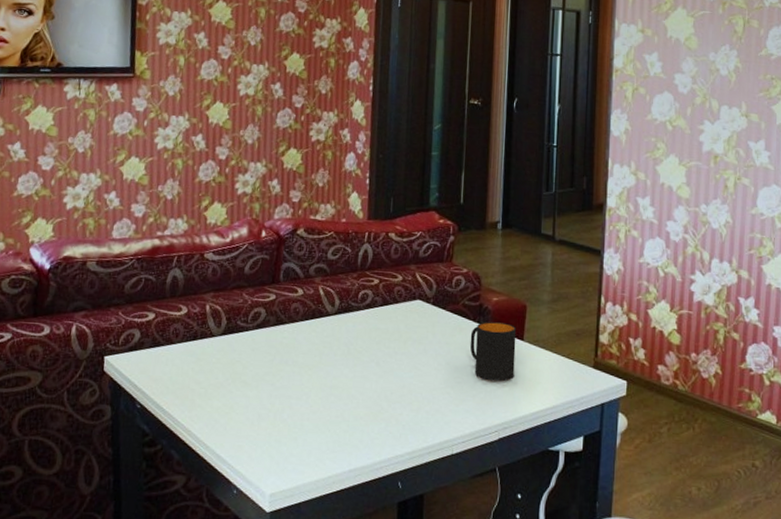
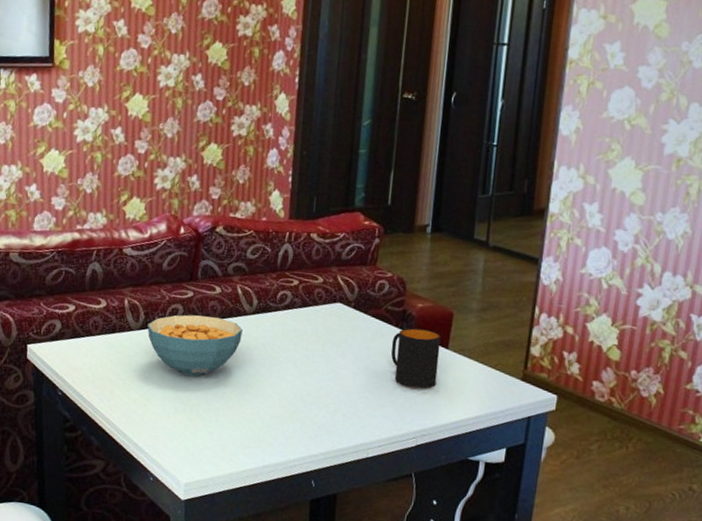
cereal bowl: none [229,318,325,381] -> present [147,315,243,376]

